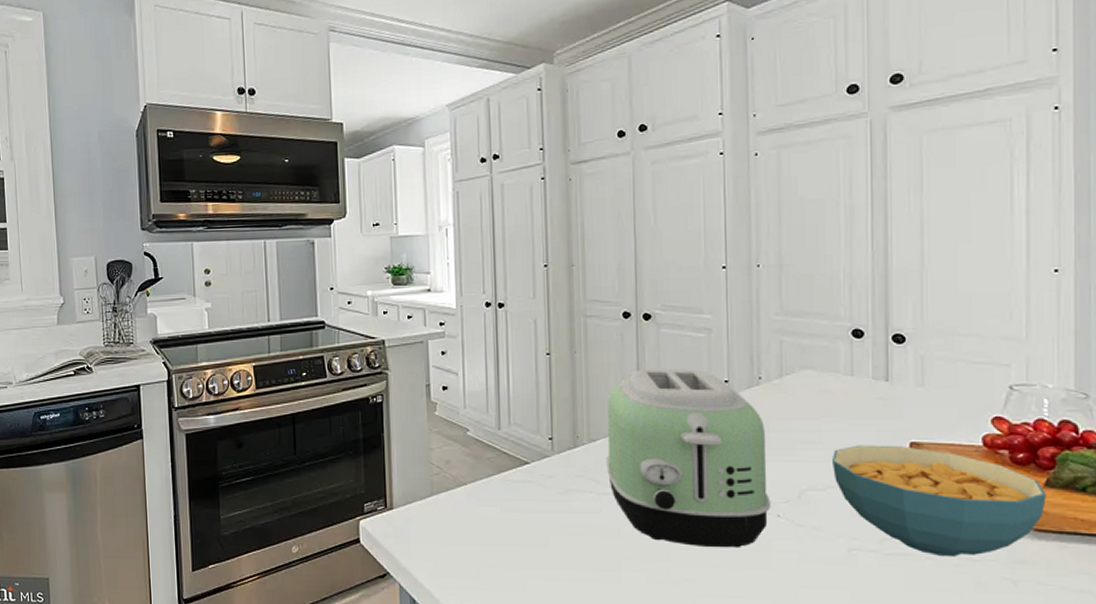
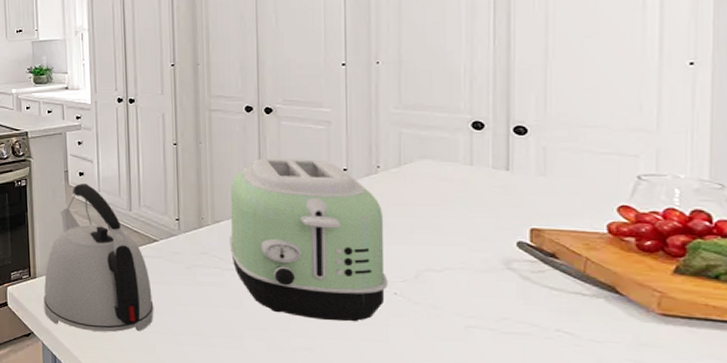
kettle: none [401,399,525,570] -> present [44,184,154,333]
cereal bowl: present [831,445,1046,556] -> none [449,230,675,337]

